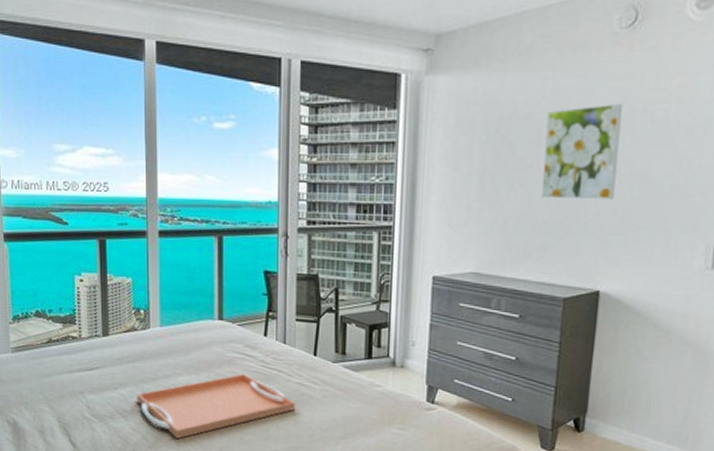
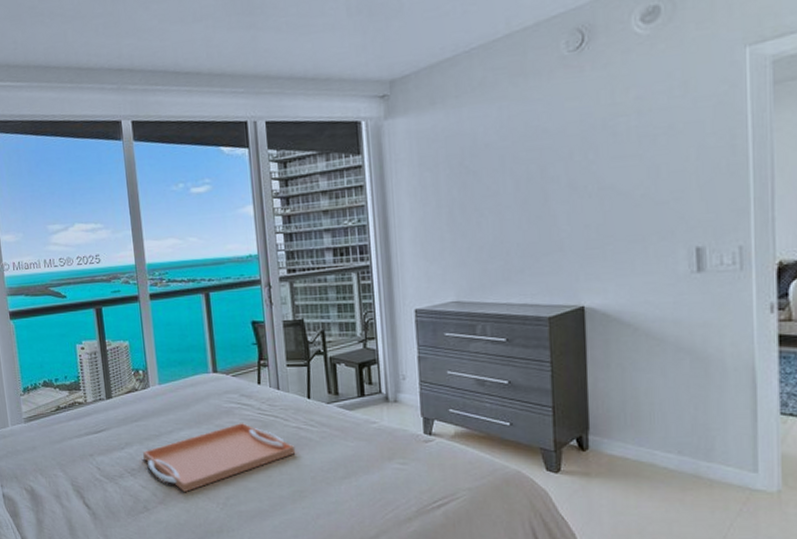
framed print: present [541,103,623,199] -> none [508,122,586,223]

